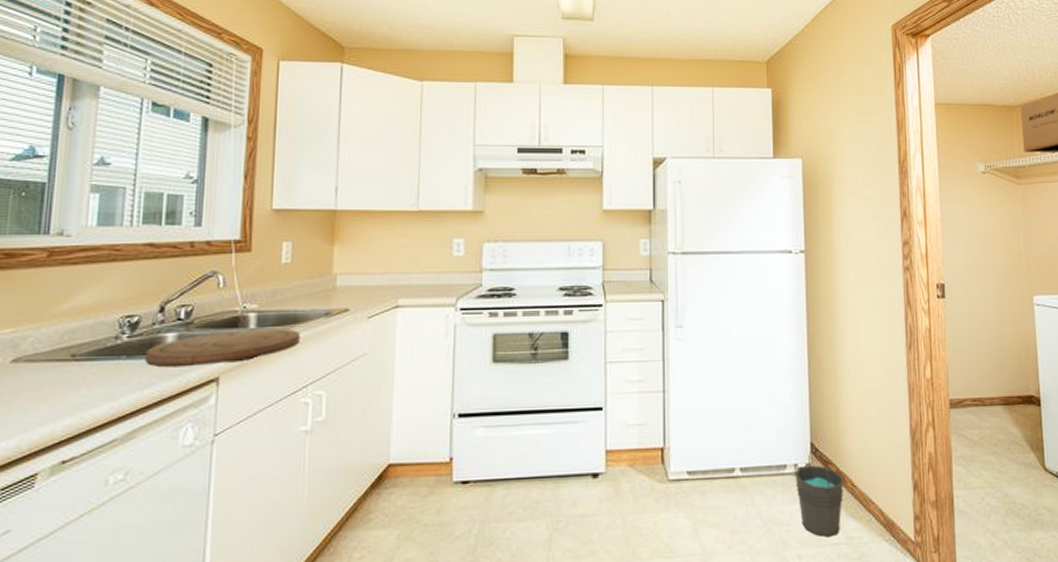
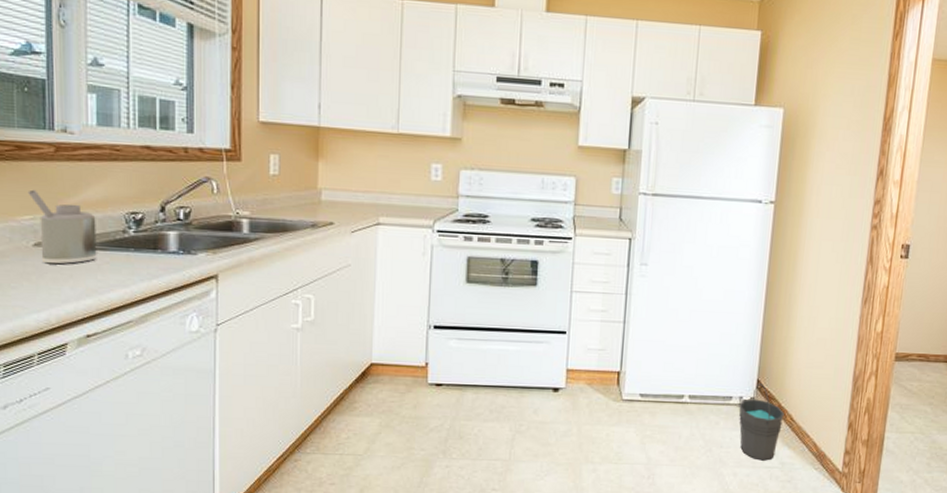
soap dispenser: none [12,299,86,382] -> present [28,189,97,265]
cutting board: present [145,328,300,368] -> none [151,234,289,264]

